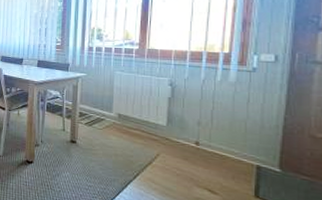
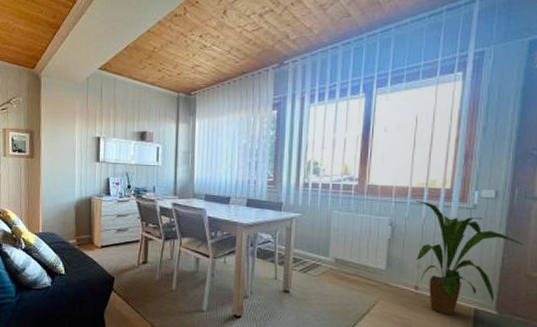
house plant: none [194,64,308,171] -> present [415,201,525,316]

